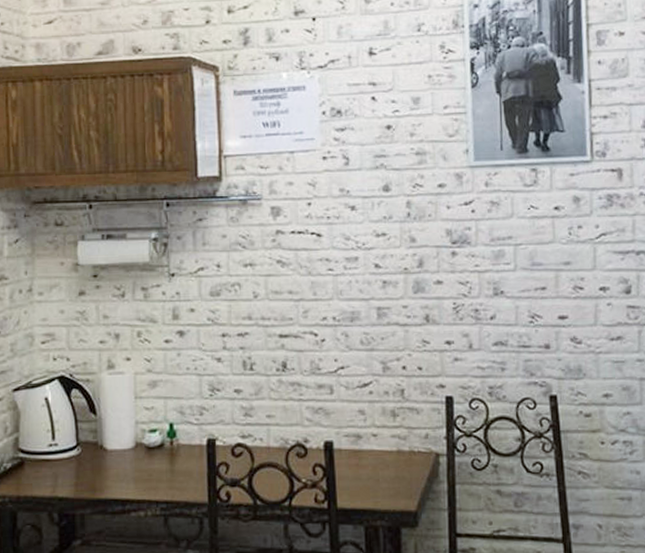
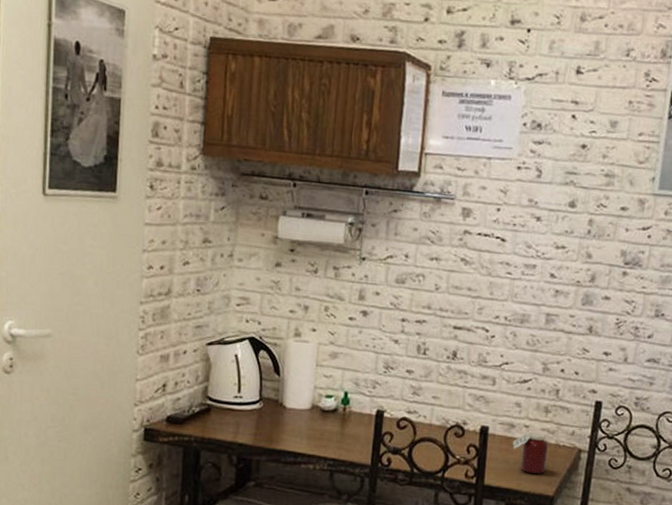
jar: none [361,439,403,488] -> present [512,430,549,474]

